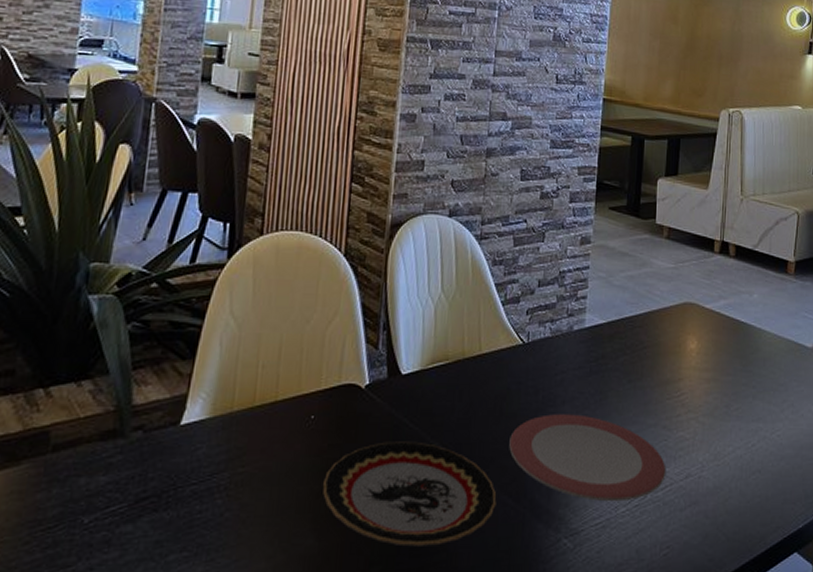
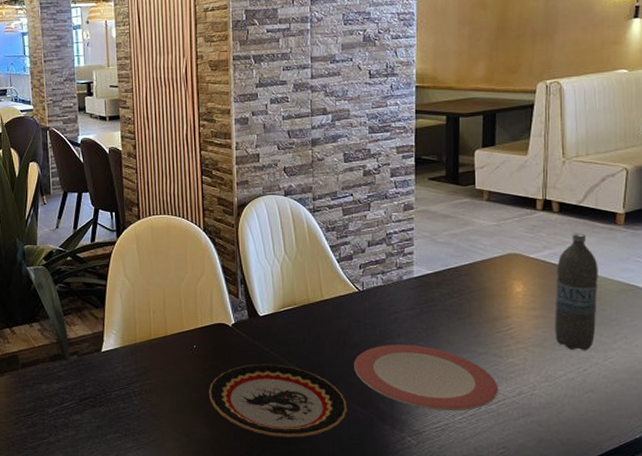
water bottle: none [726,281,770,422] -> present [555,233,598,351]

